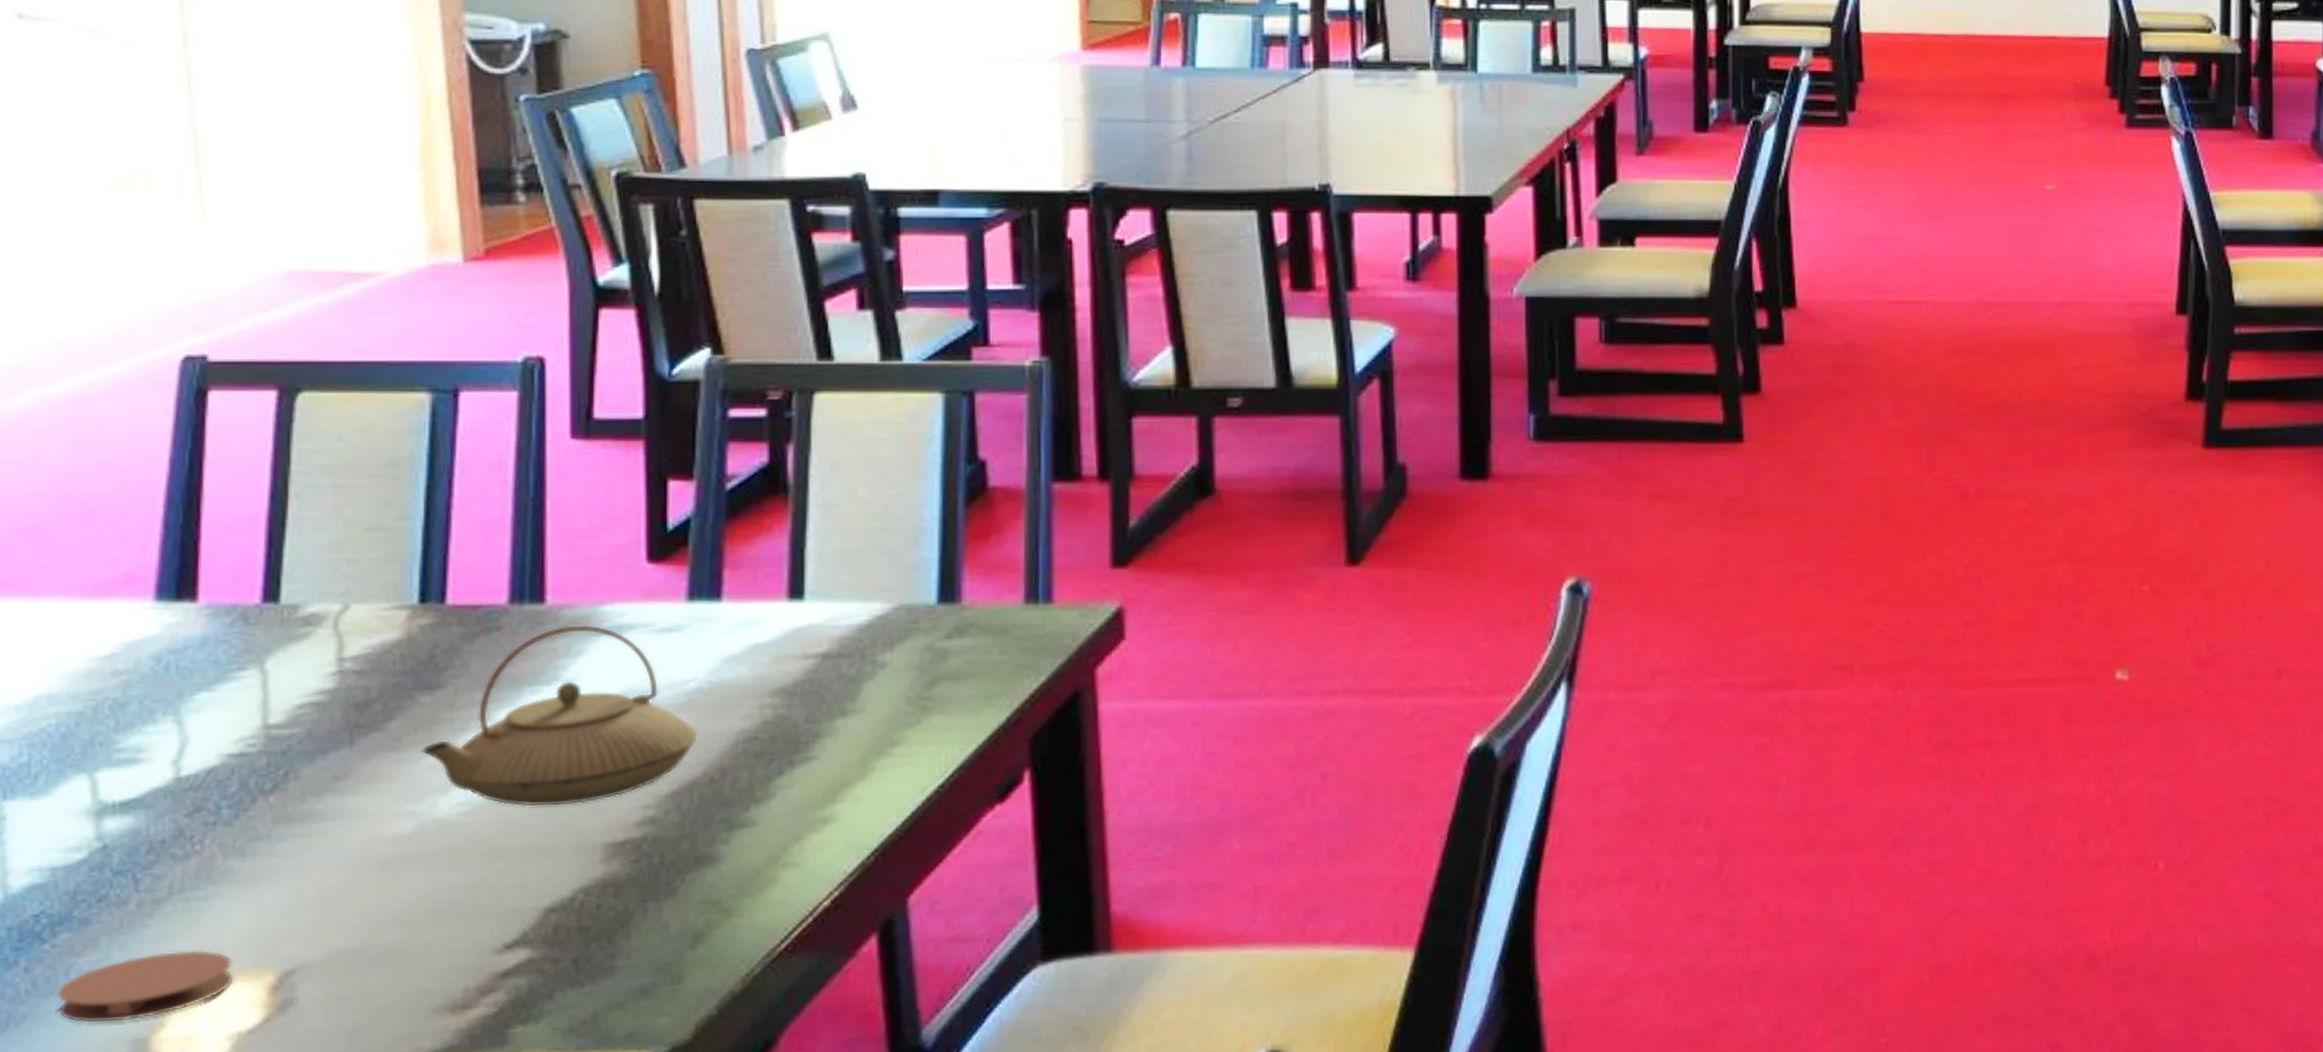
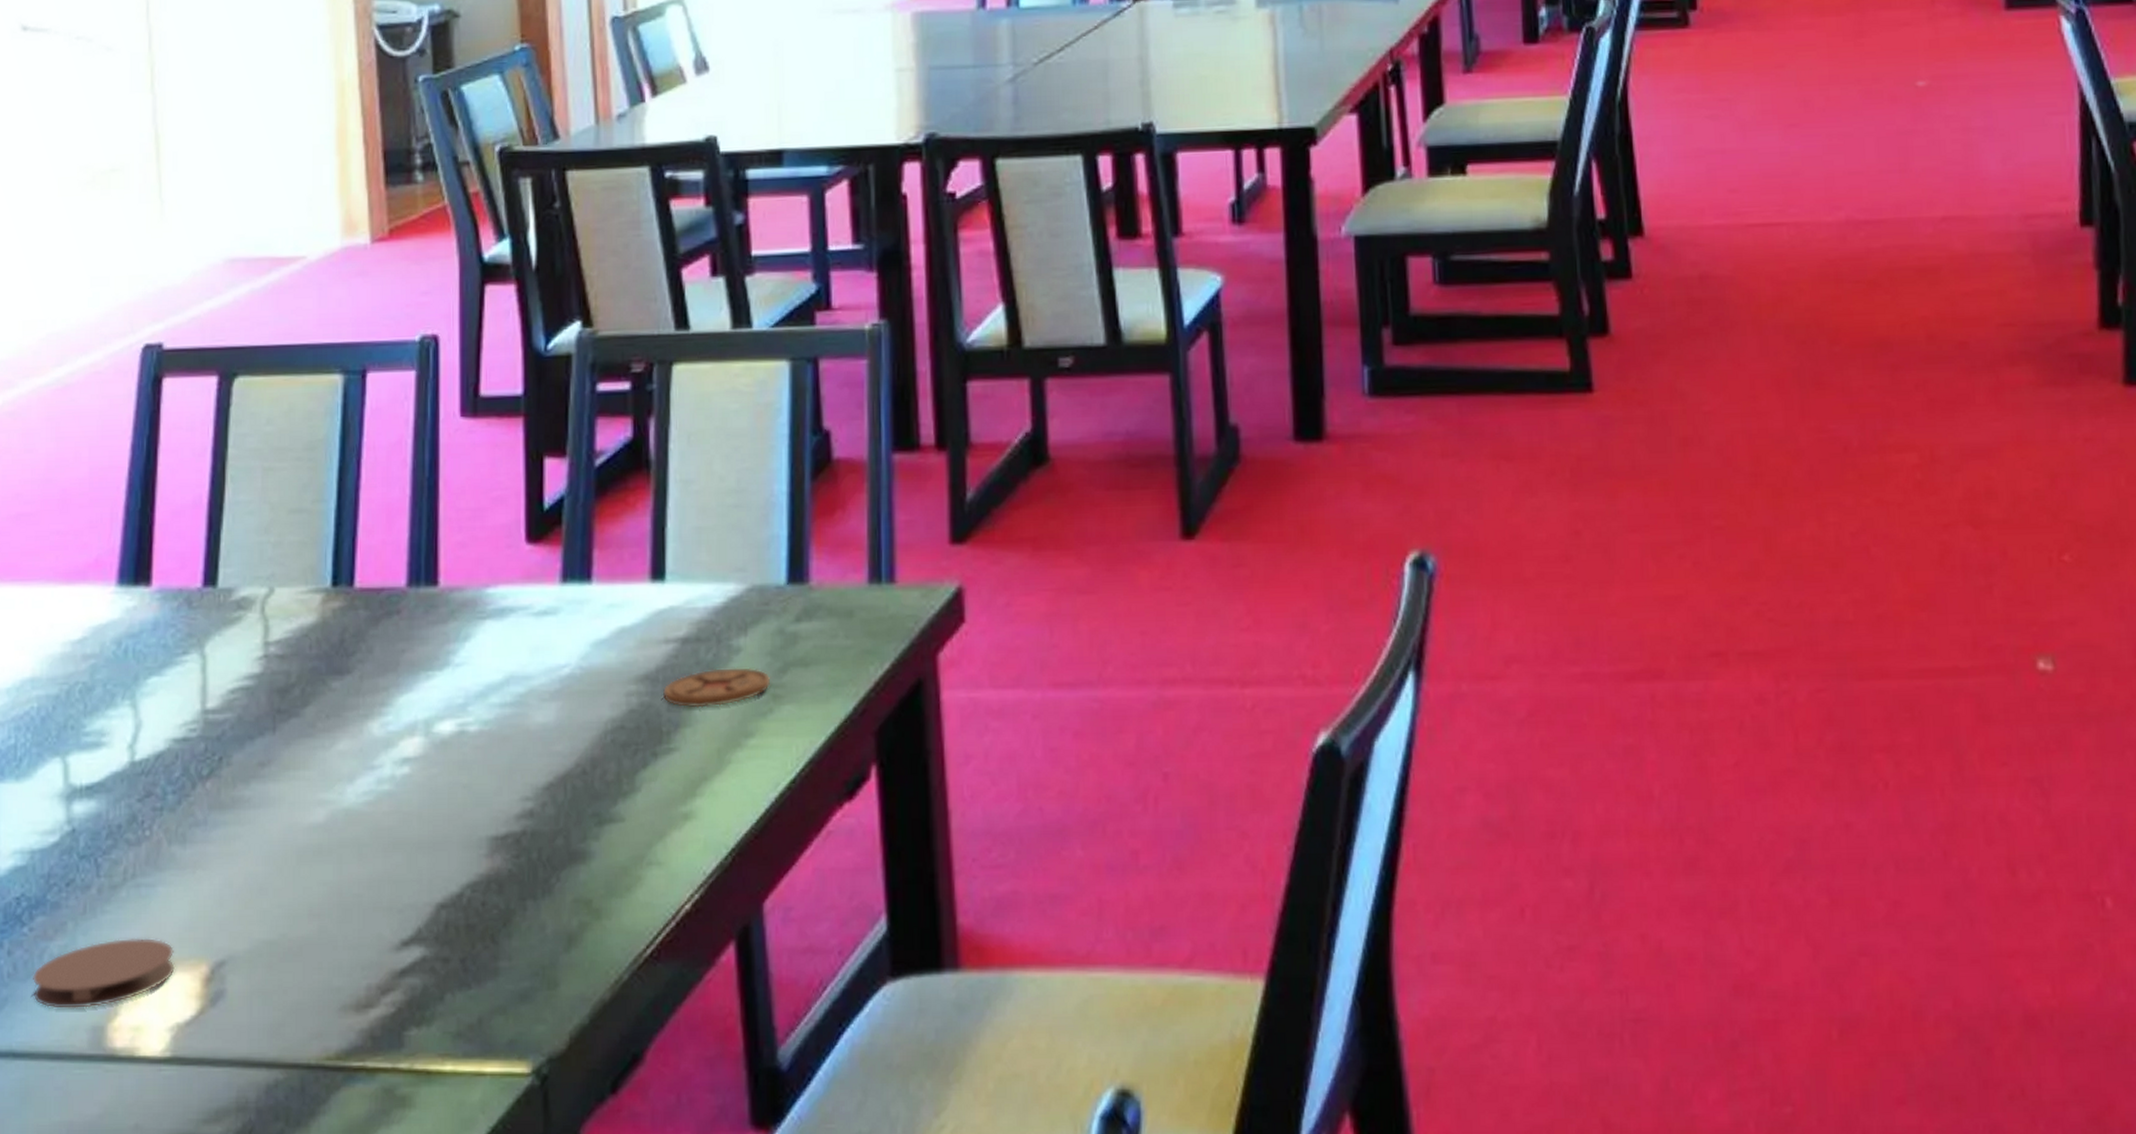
teapot: present [421,625,697,807] -> none [333,608,570,797]
coaster: none [801,680,919,719] -> present [663,666,771,708]

